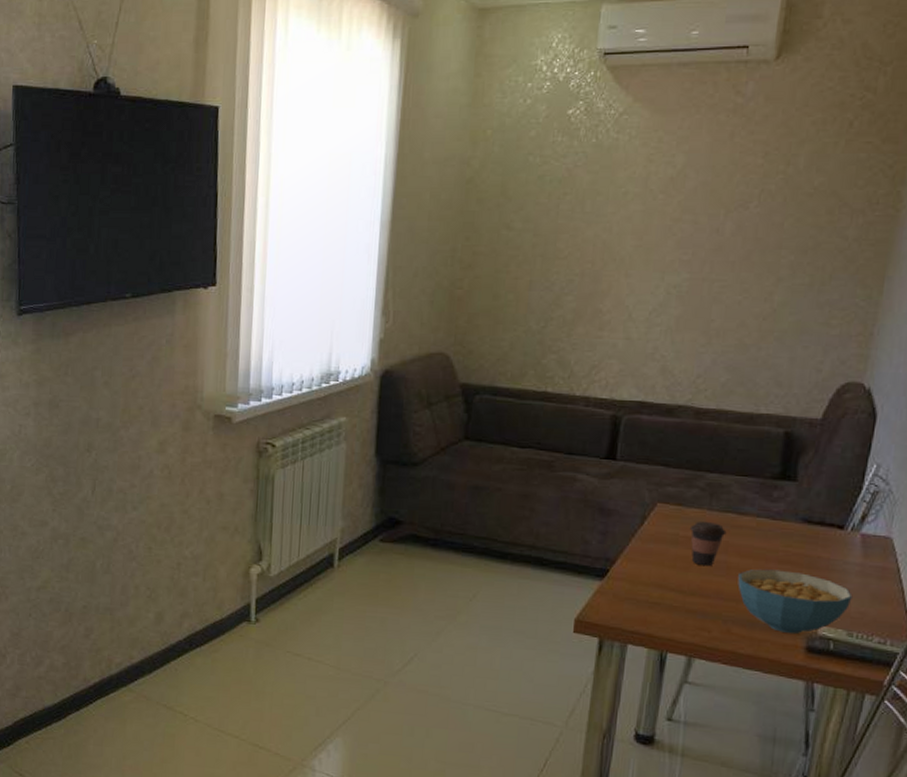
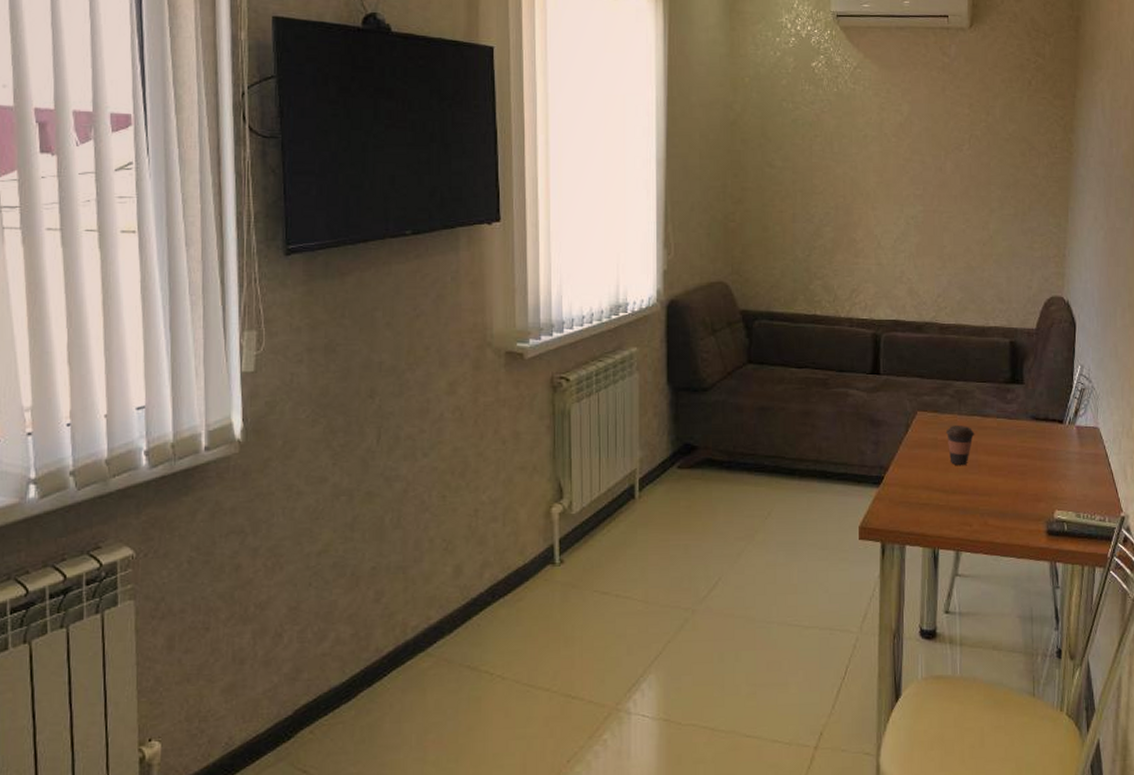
cereal bowl: present [737,569,853,634] -> none [988,464,1076,521]

